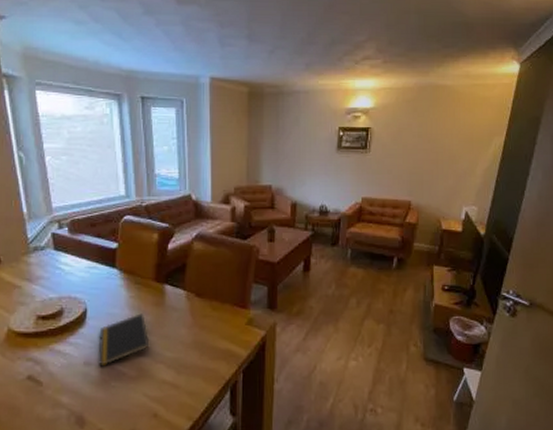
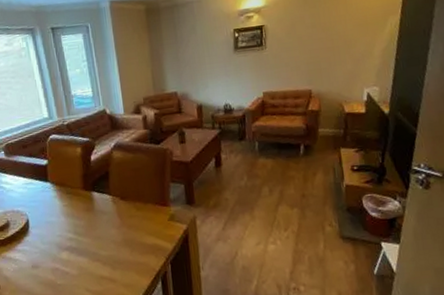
notepad: present [98,313,150,367] -> none [41,219,86,269]

